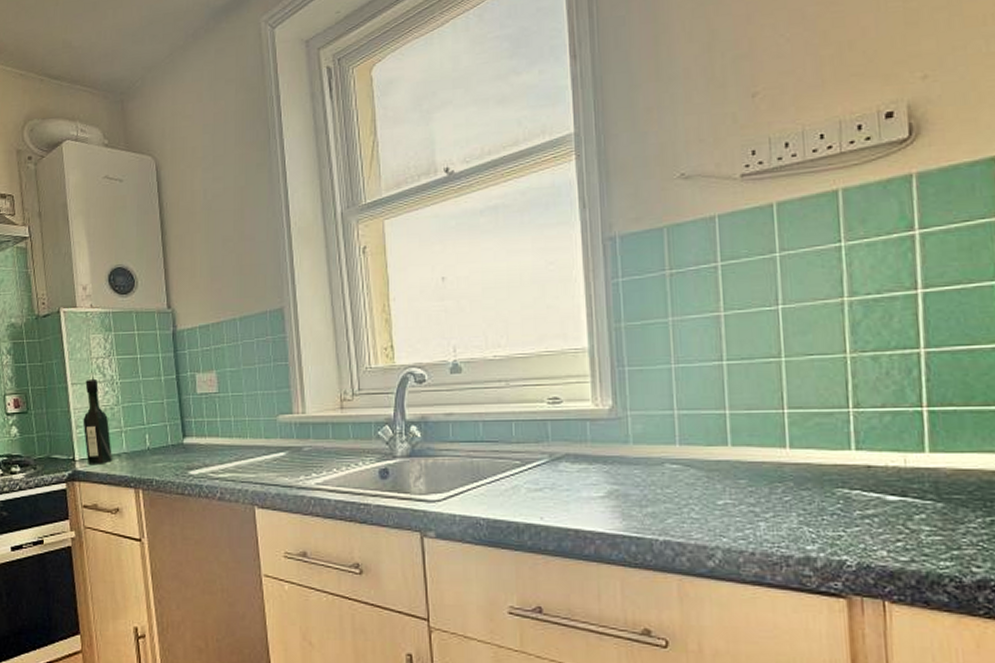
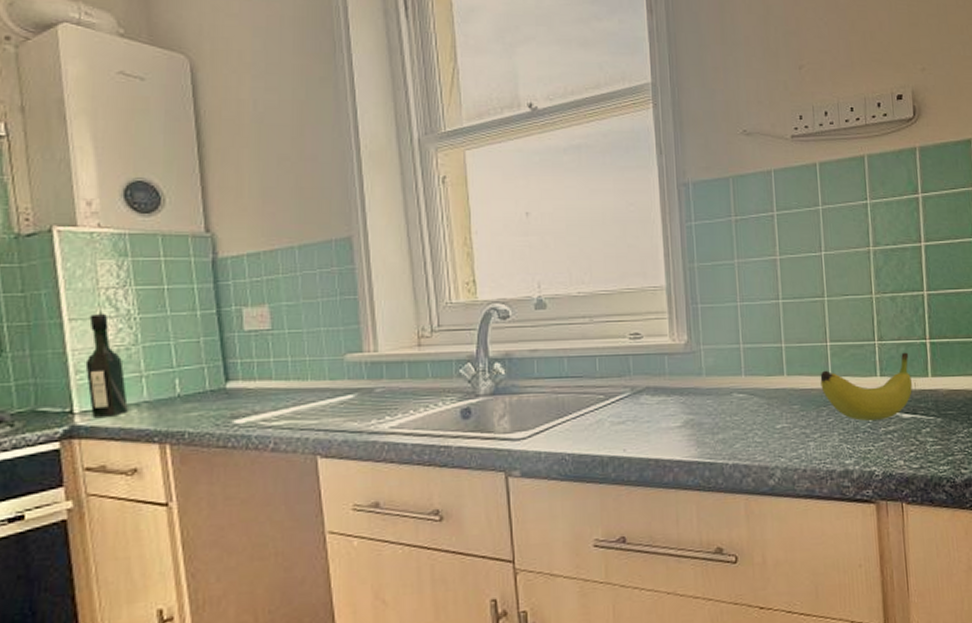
fruit: none [774,422,901,503] -> present [820,352,912,422]

